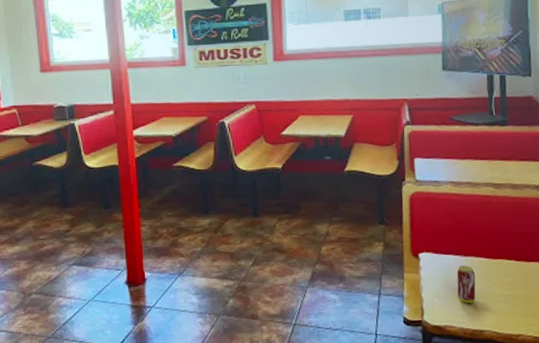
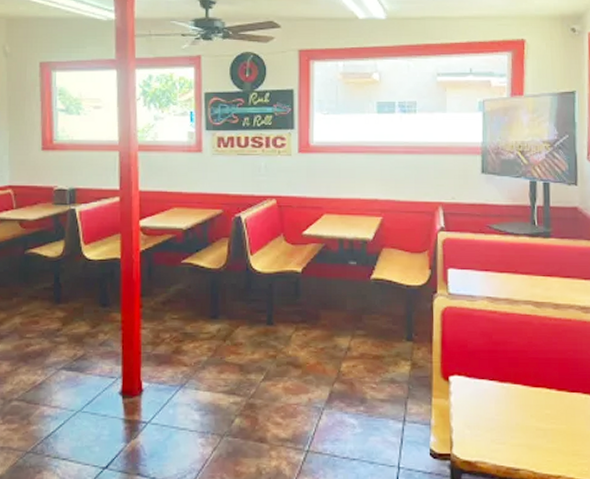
beverage can: present [456,265,476,303] -> none [491,392,512,436]

